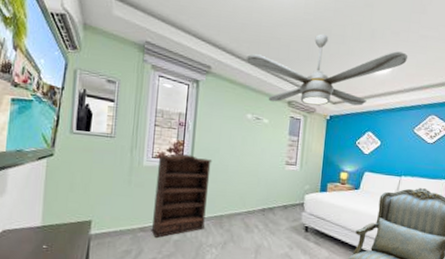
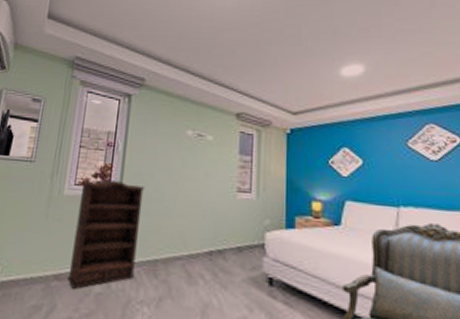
ceiling fan: present [246,34,408,106] -> none [184,36,385,117]

